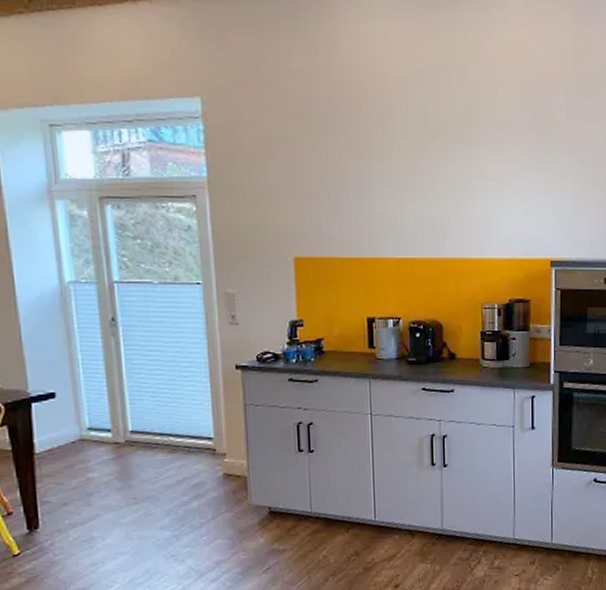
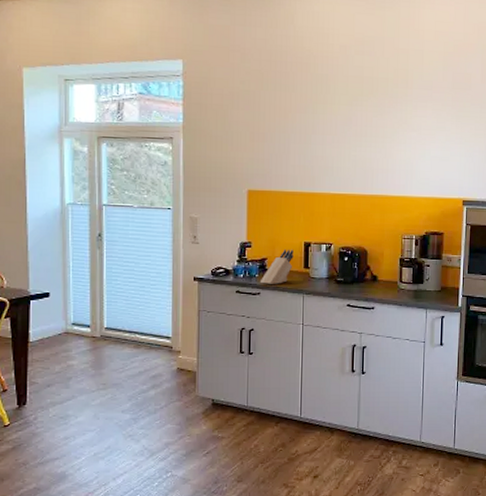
knife block: none [316,326,355,370] -> present [259,249,294,285]

